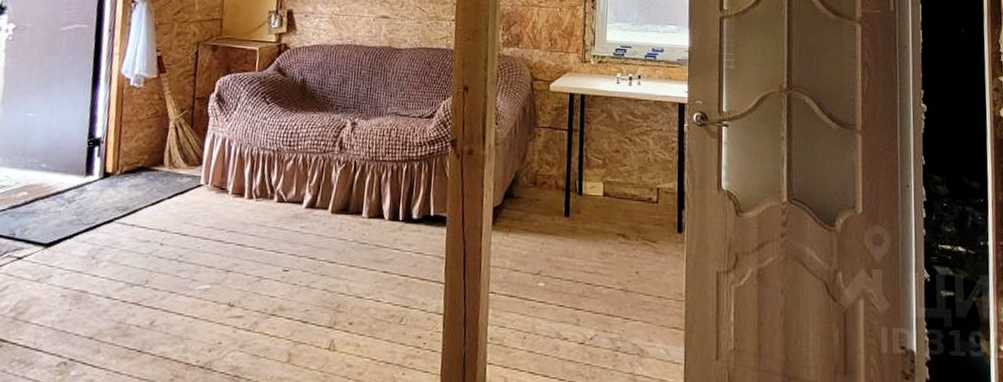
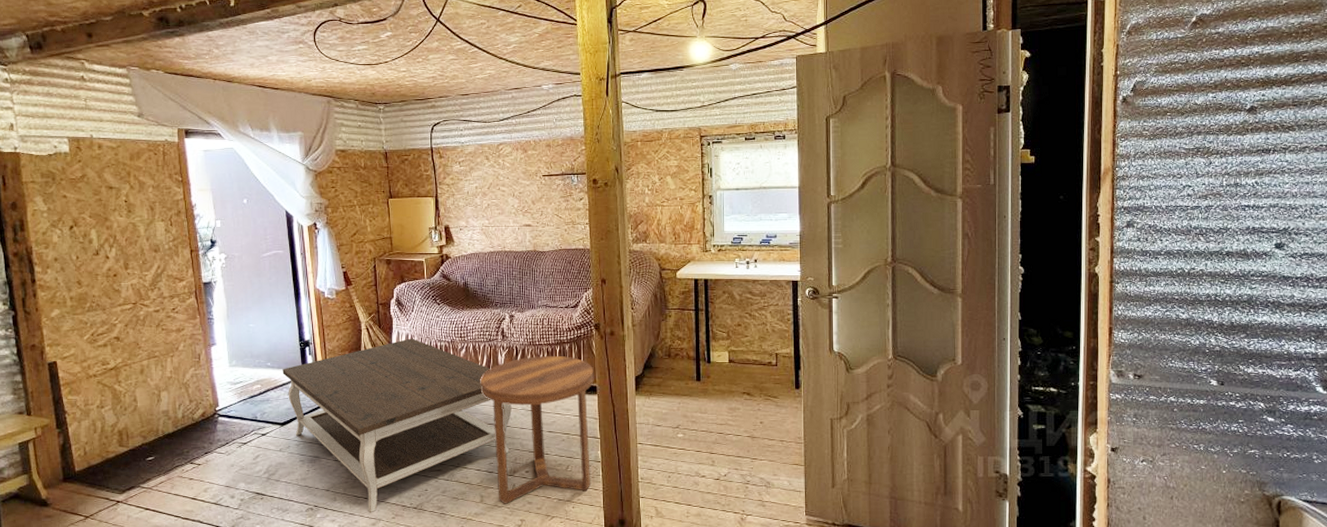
coffee table: none [59,143,341,372] -> present [282,338,512,513]
side table: none [305,174,445,366] -> present [480,355,594,504]

